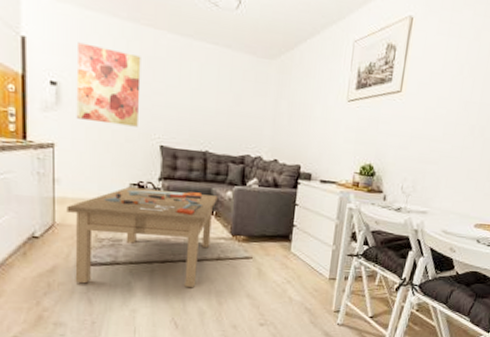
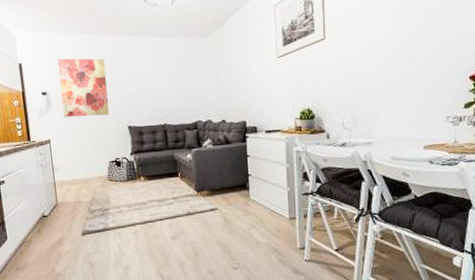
coffee table: present [67,186,218,288] -> none [65,159,180,250]

